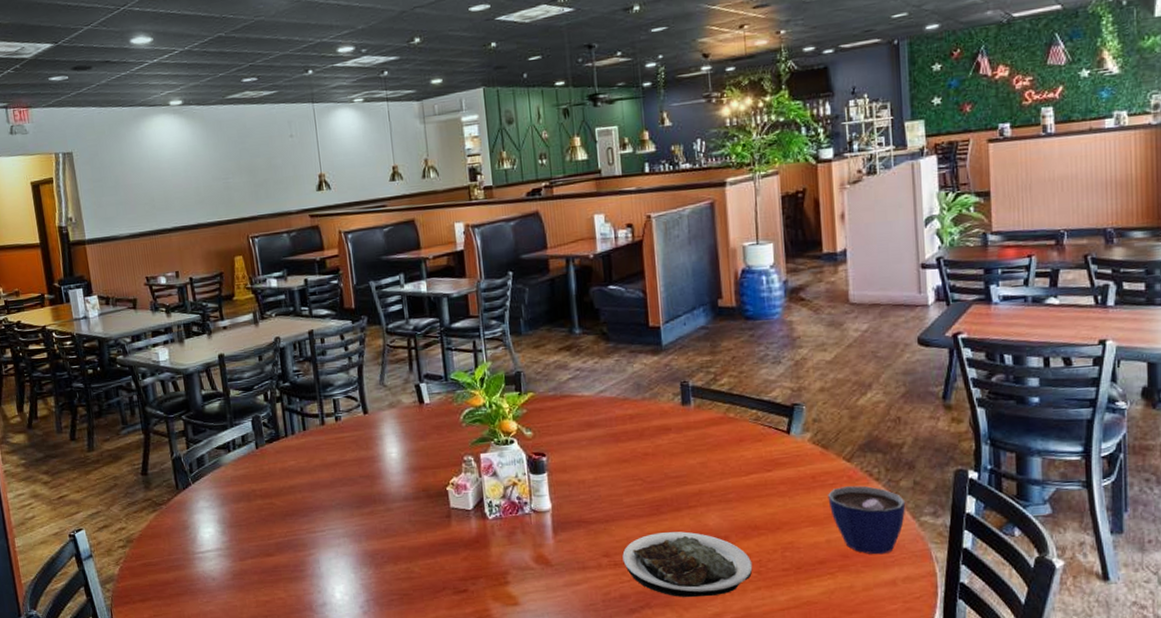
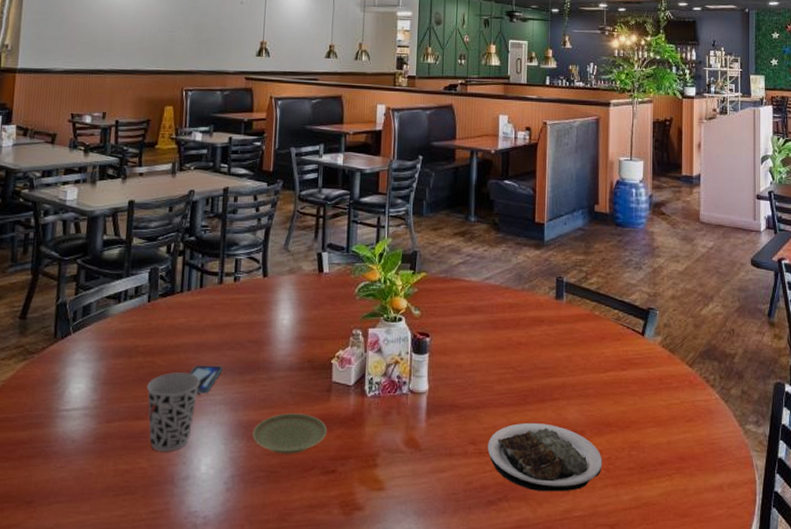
cup: none [270,510,321,583] -> present [147,372,201,452]
smartphone: none [308,501,340,529] -> present [189,365,223,394]
plate: none [379,539,453,578] -> present [252,413,328,454]
cup: present [828,485,906,555] -> none [671,390,735,459]

